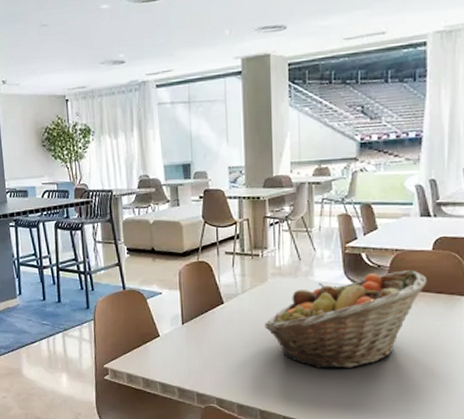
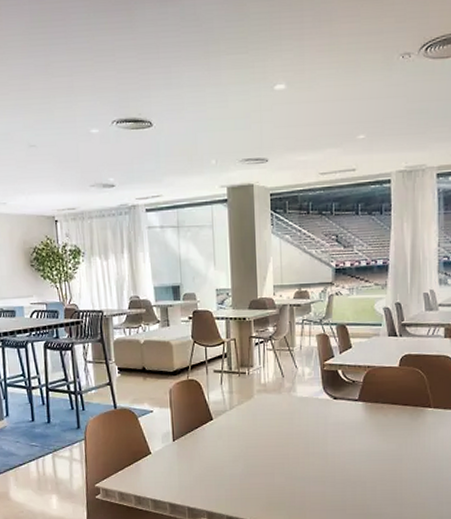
fruit basket: present [265,270,427,369] -> none [252,385,395,479]

